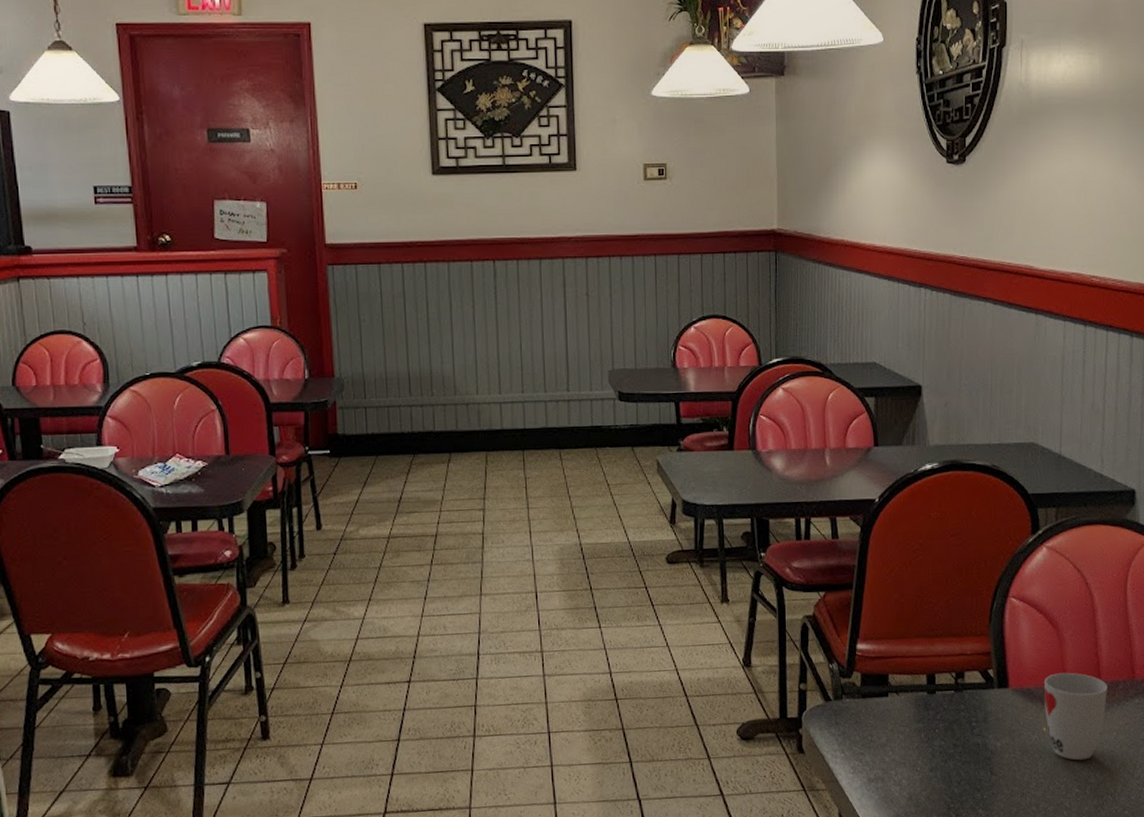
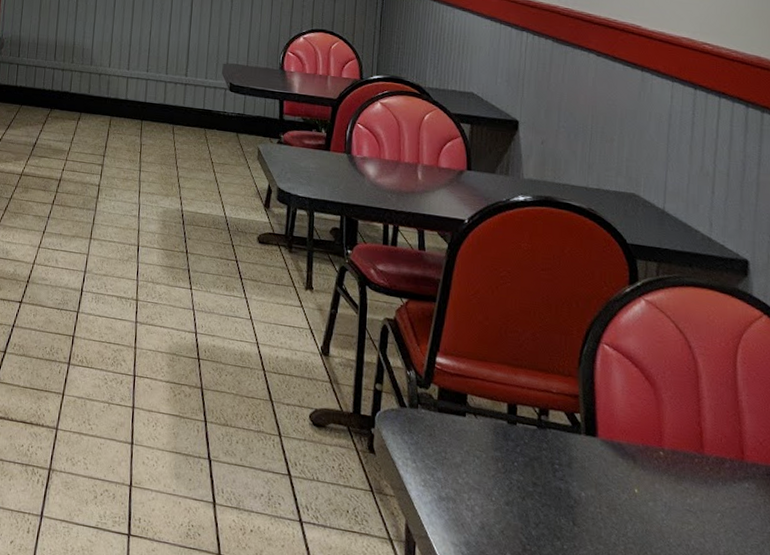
cup: present [1044,672,1107,761] -> none [637,434,711,536]

